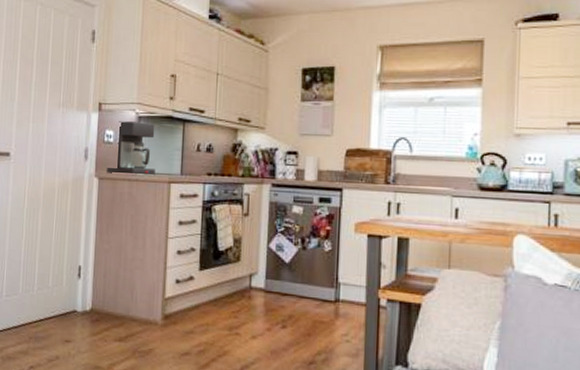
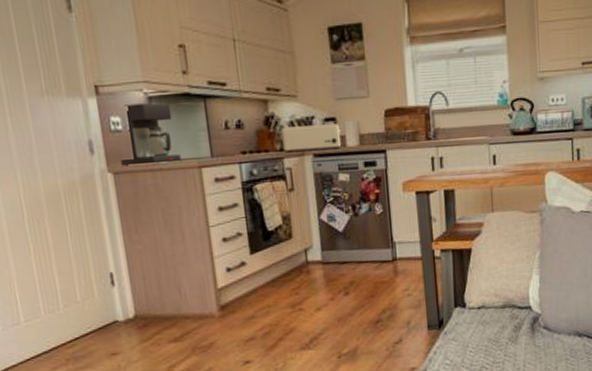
toaster: none [245,155,302,183] -> present [281,124,342,154]

